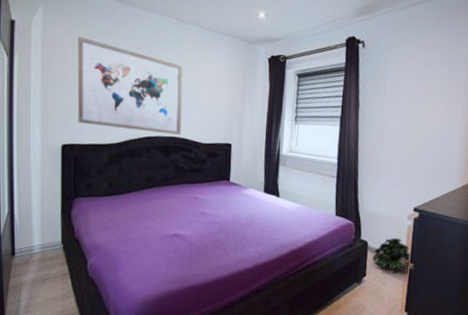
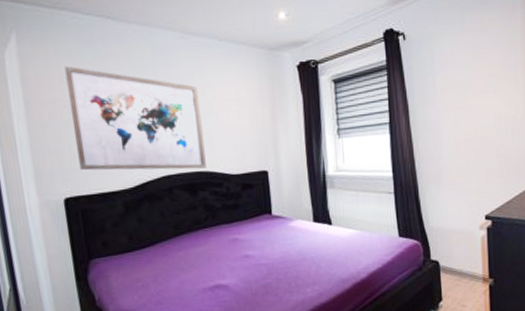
potted plant: present [372,237,412,271] -> none [447,252,491,291]

